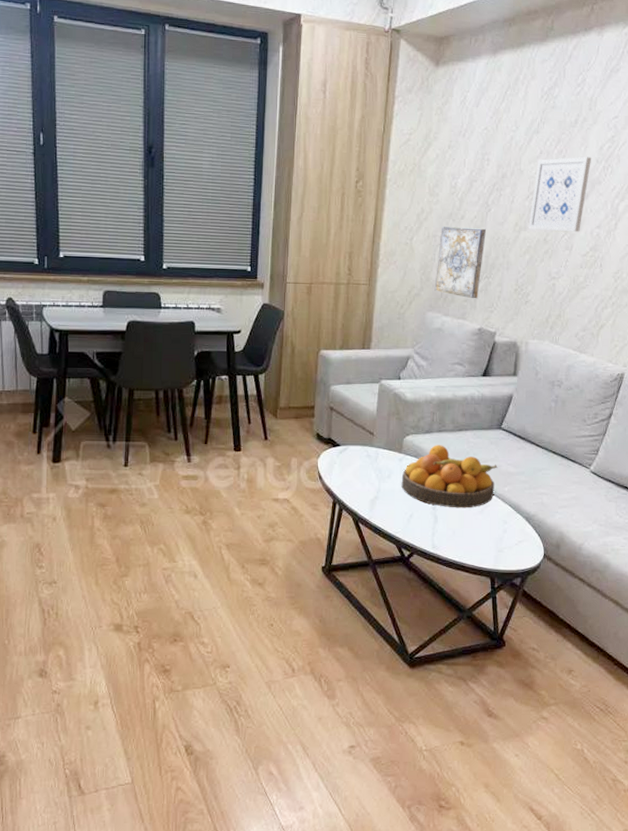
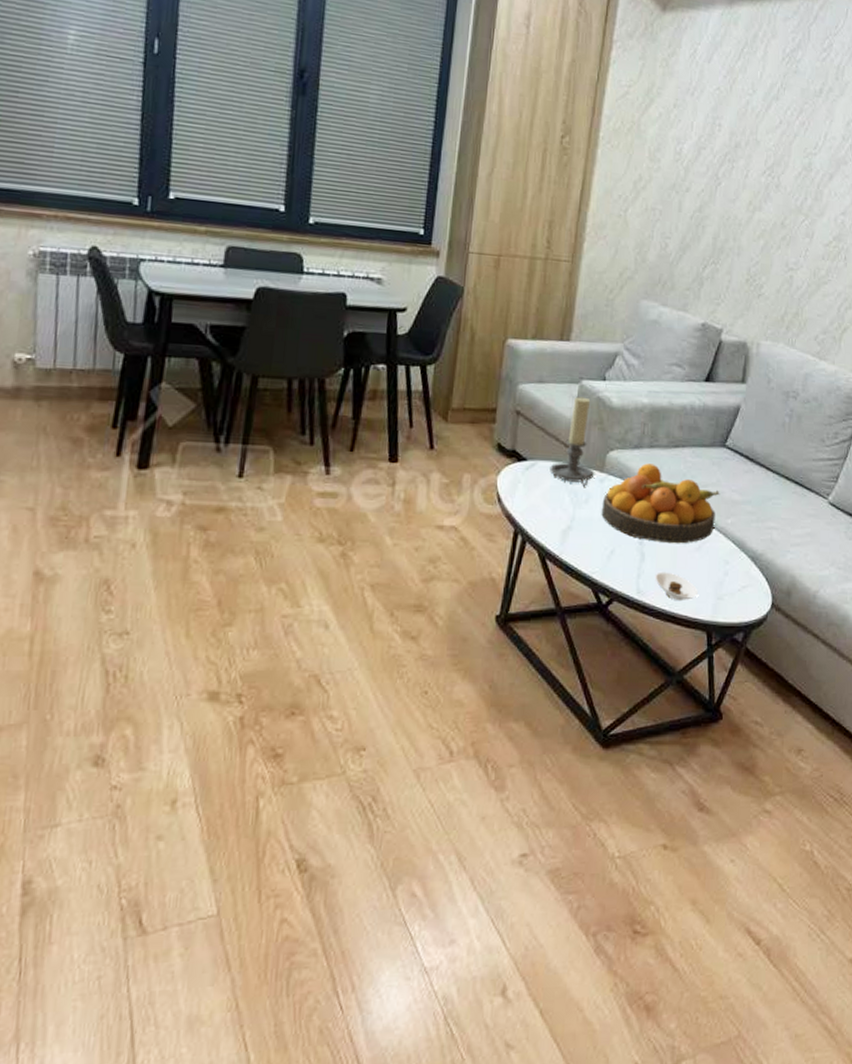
candle holder: none [358,394,395,465] -> present [549,397,595,487]
wall art: present [434,226,486,299] -> none [651,197,715,288]
saucer: none [446,530,482,554] -> present [655,571,698,602]
wall art: present [528,156,592,233] -> none [764,130,838,218]

